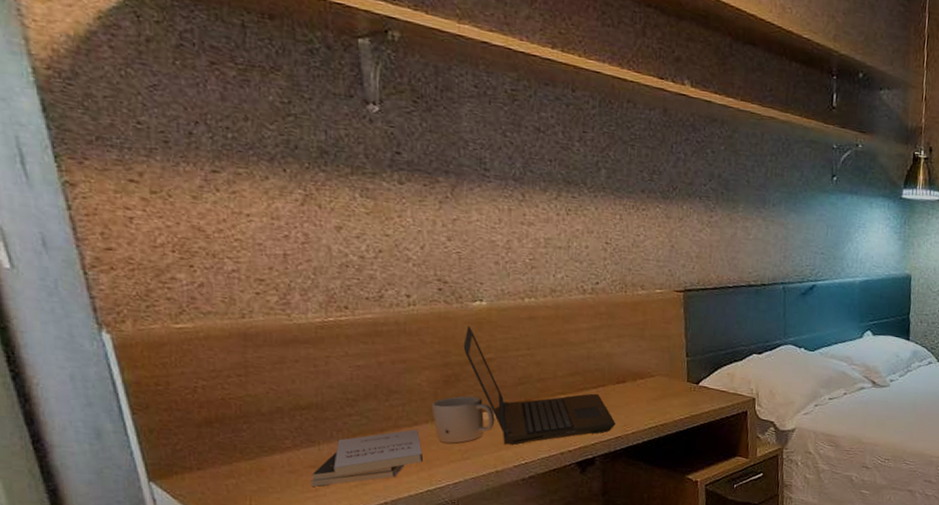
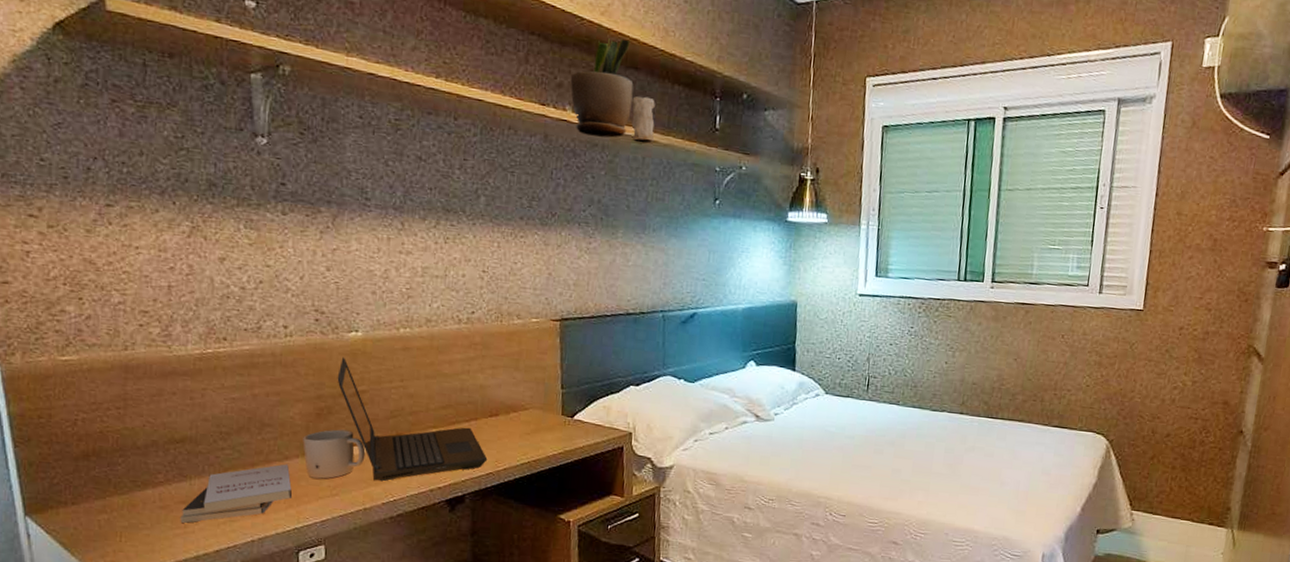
potted plant: none [688,12,751,114] -> present [570,37,634,138]
candle: none [749,72,773,120] -> present [631,96,655,144]

